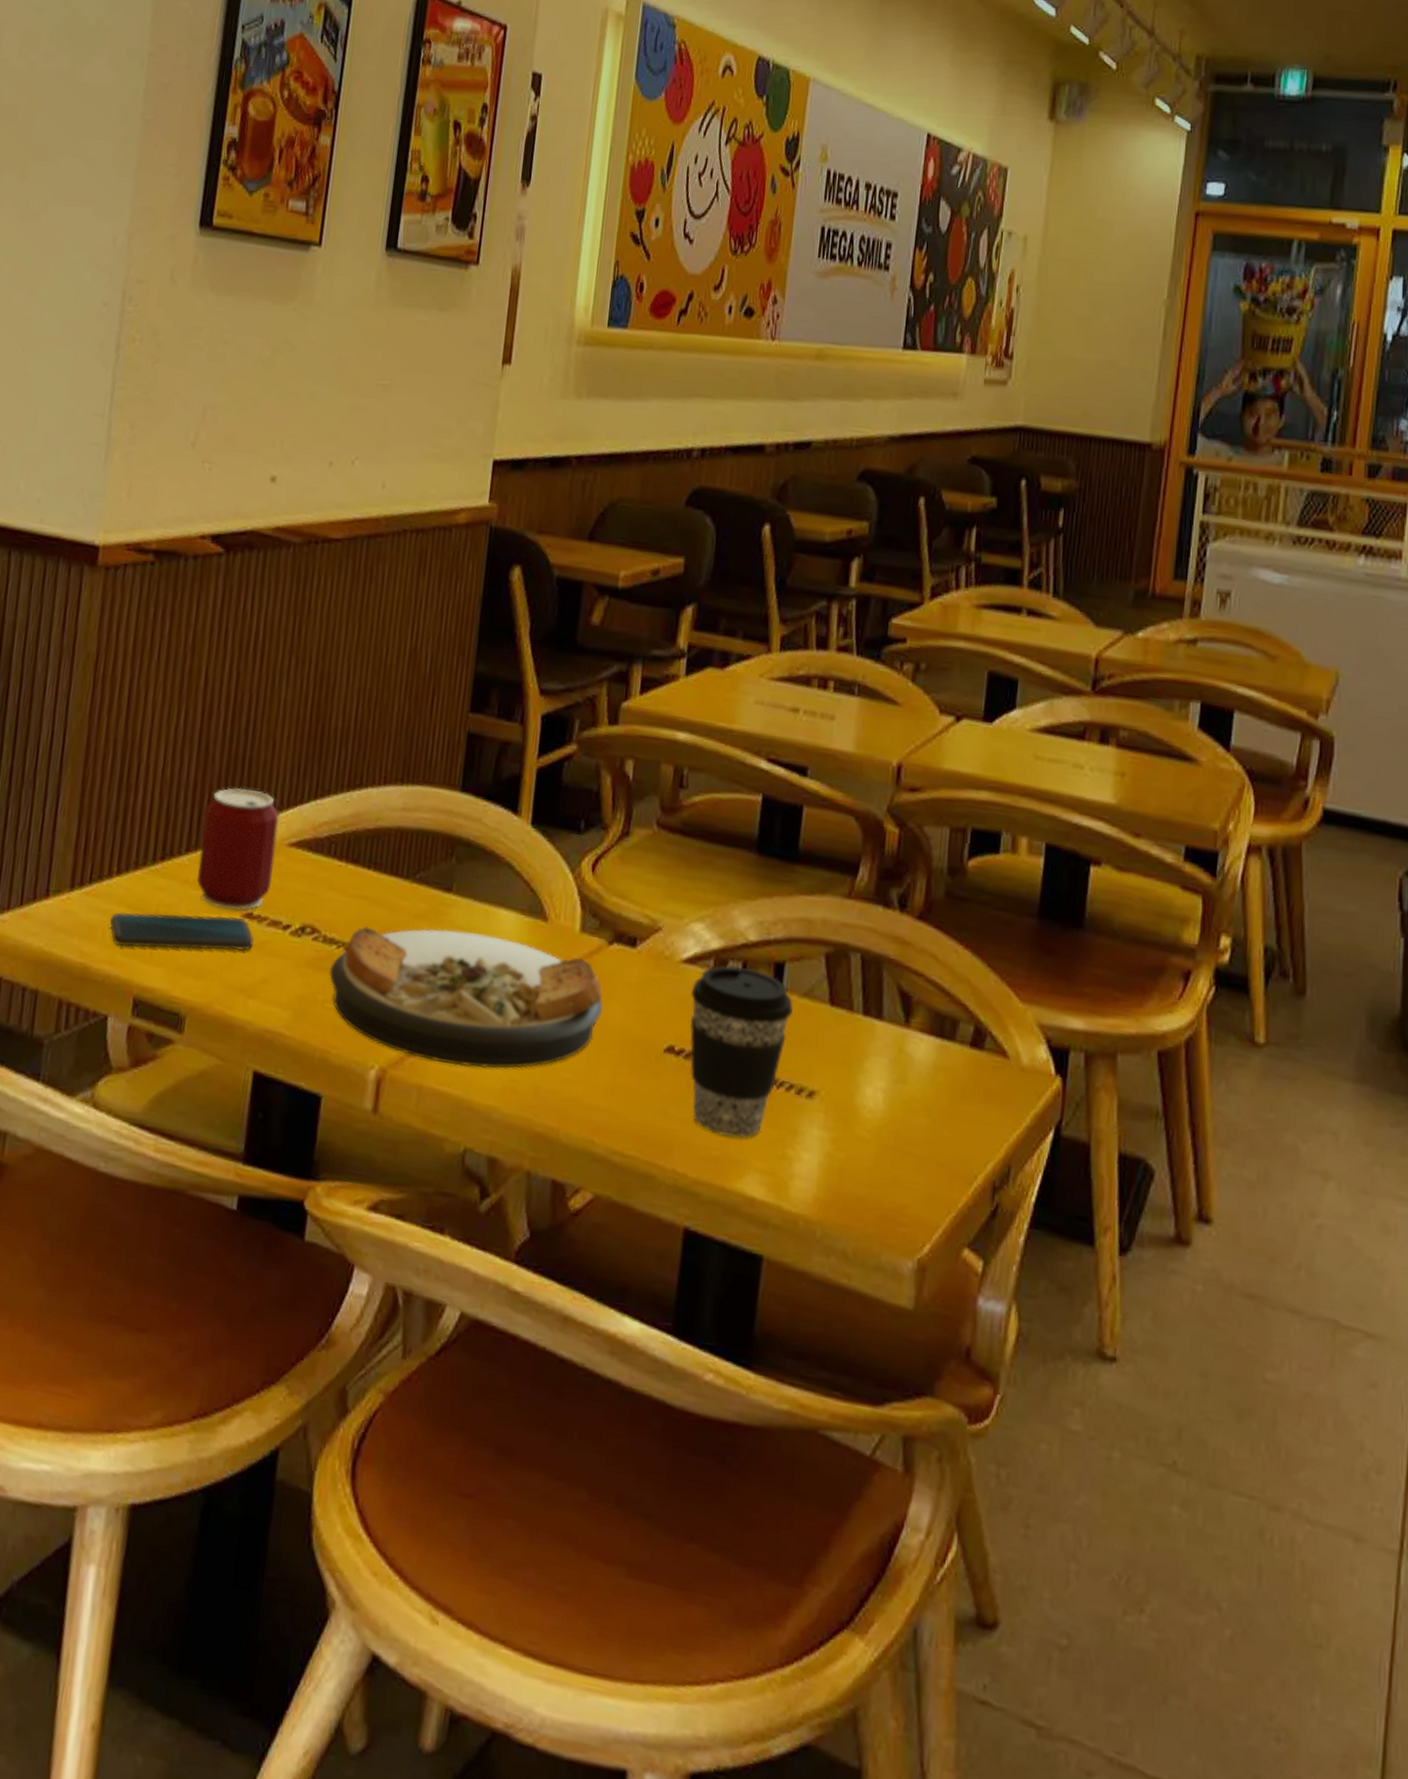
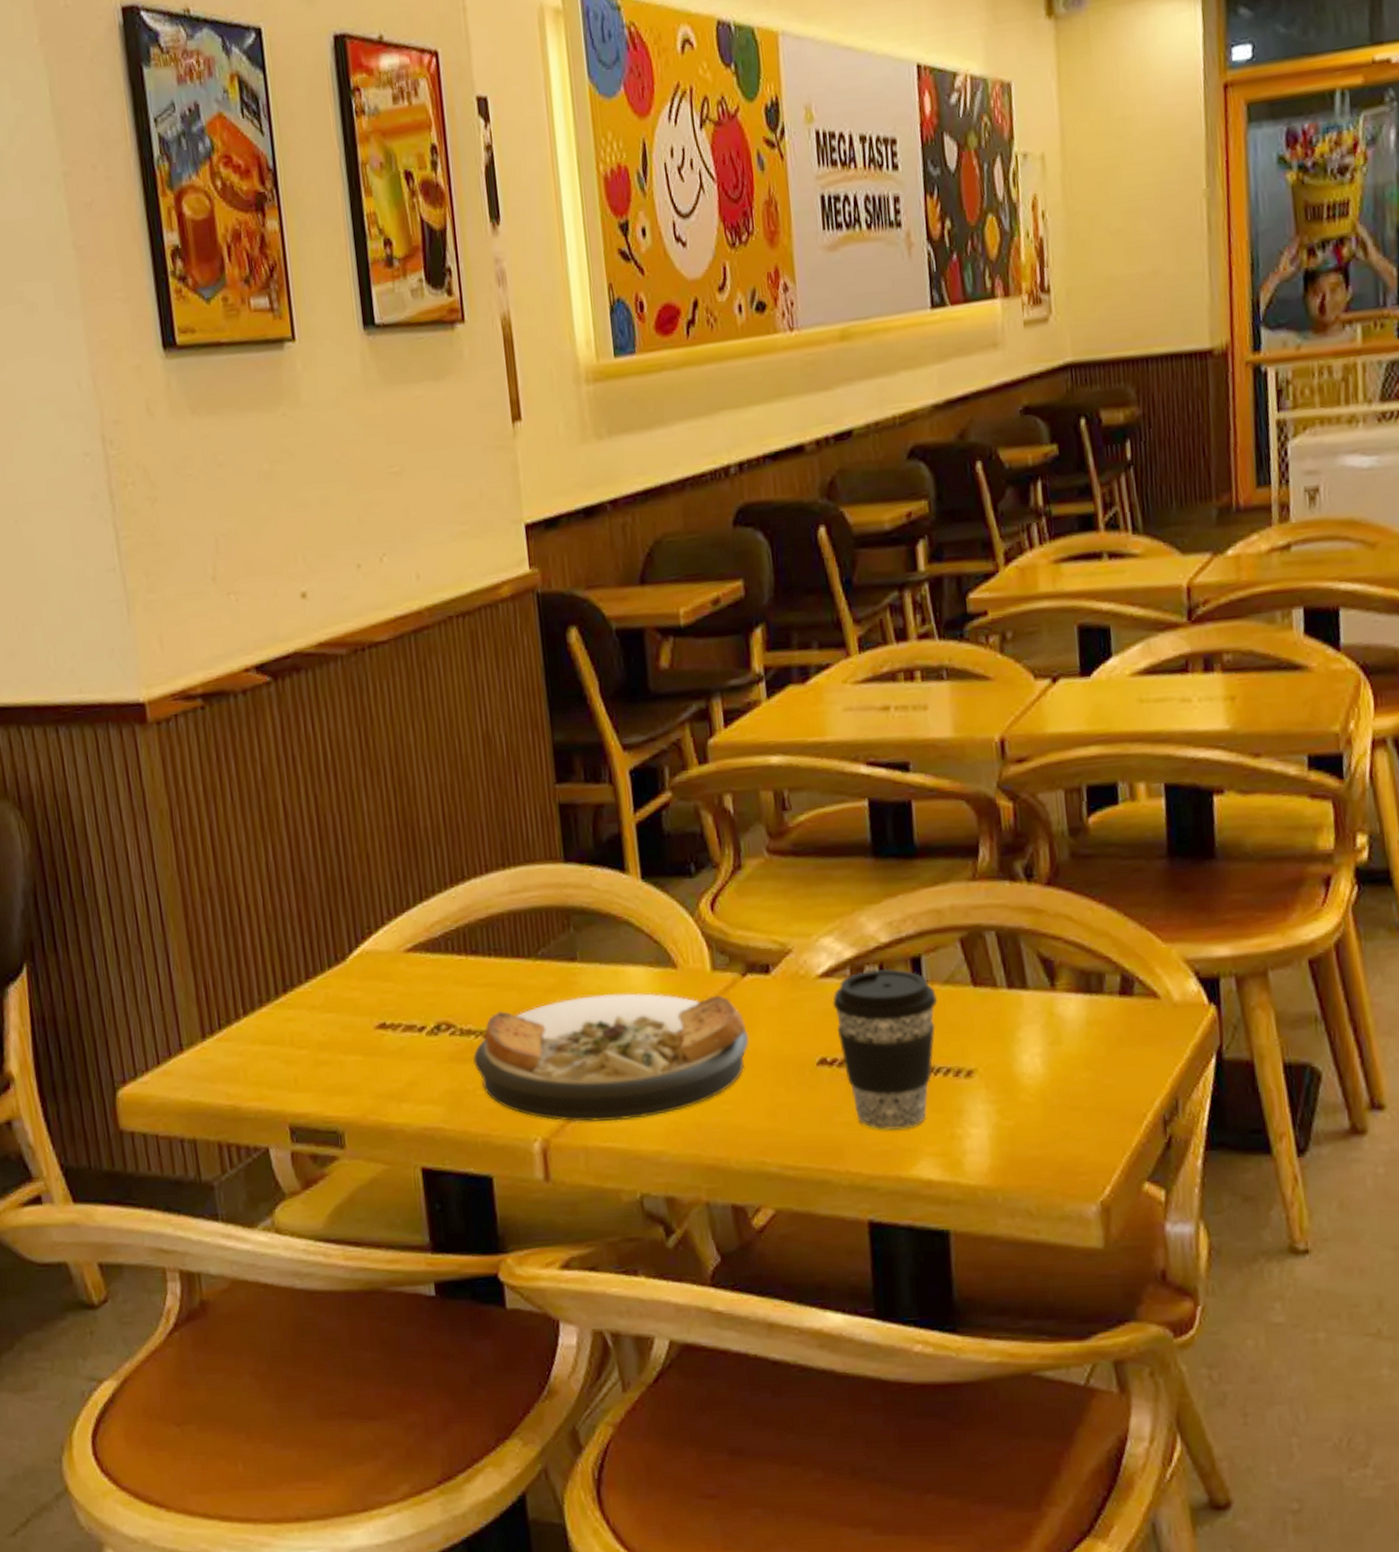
smartphone: present [109,913,254,951] -> none [248,1029,394,1082]
can: present [196,787,280,912] -> none [315,906,397,1026]

